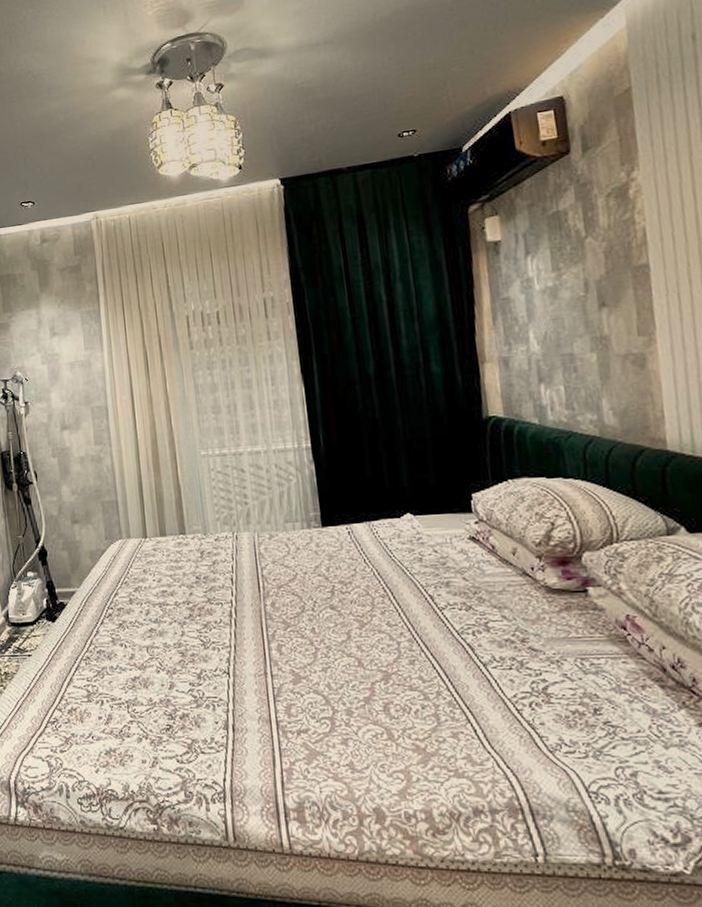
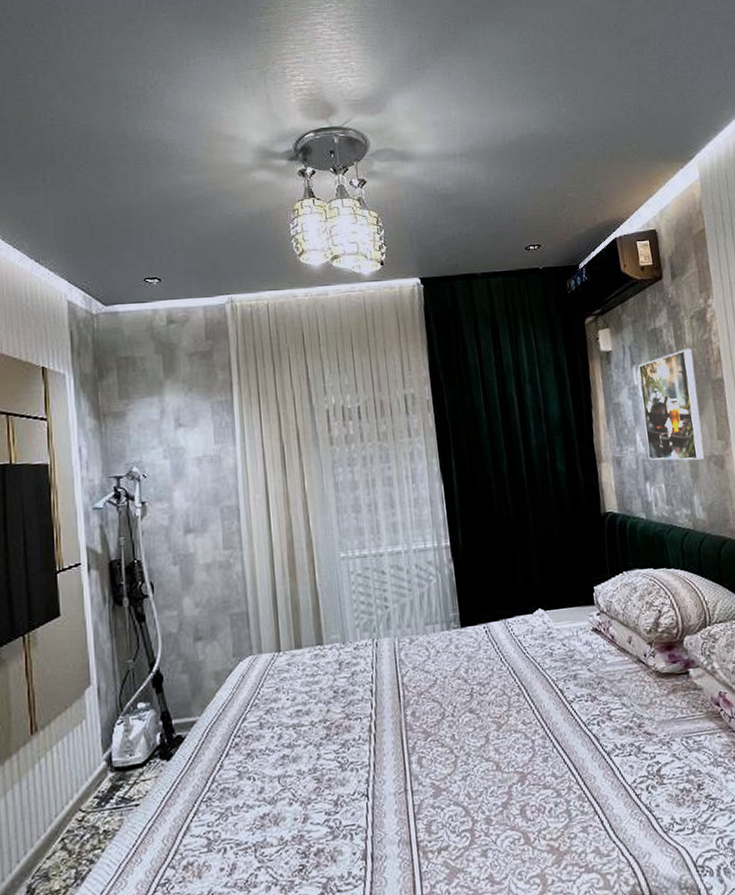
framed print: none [534,231,619,361] -> present [638,348,704,461]

